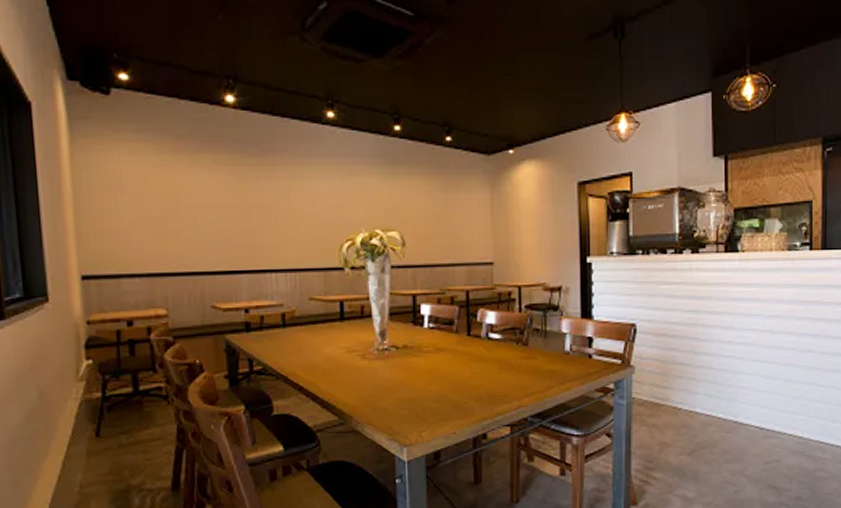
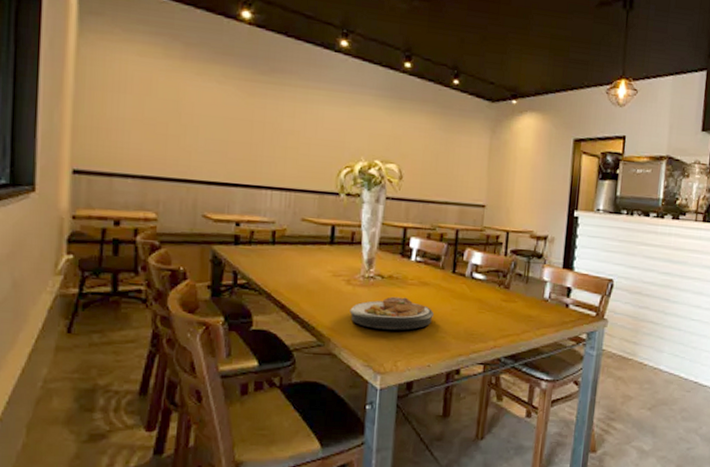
plate: none [368,366,453,401] -> present [349,296,434,330]

